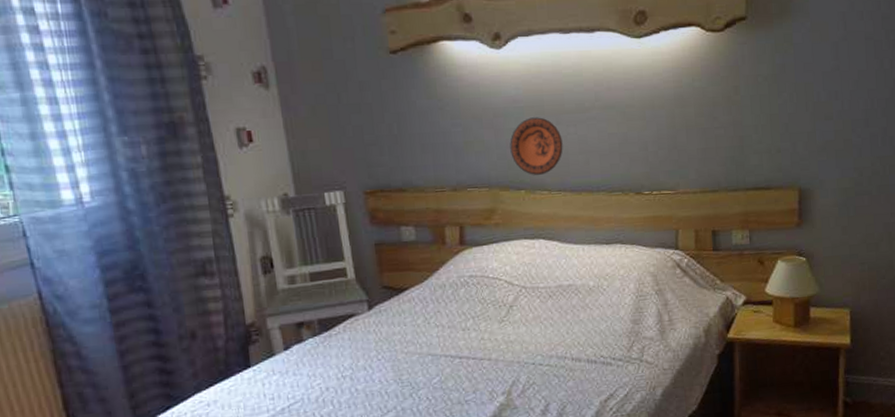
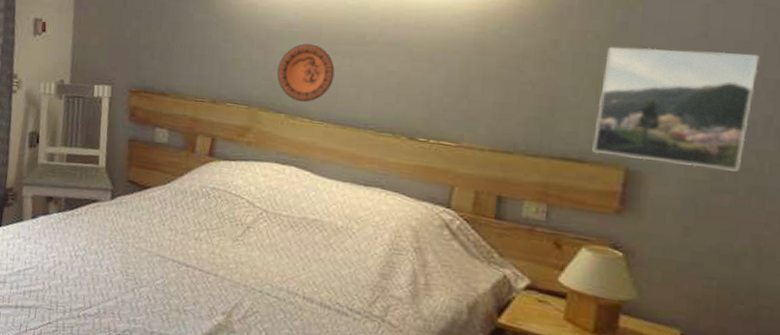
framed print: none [773,80,874,180] -> present [592,46,760,171]

